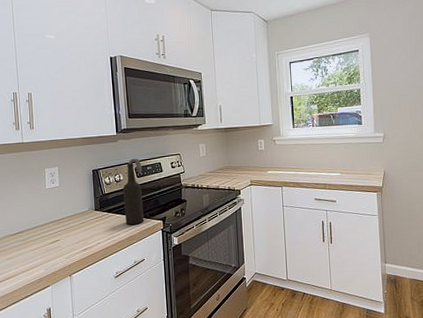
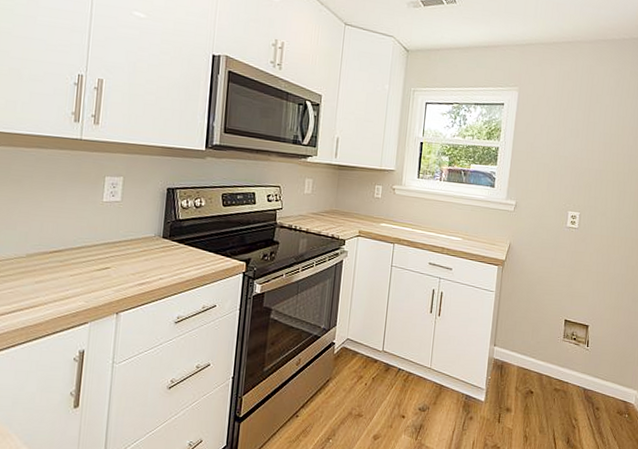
bottle: present [123,159,145,224] -> none [199,183,231,262]

